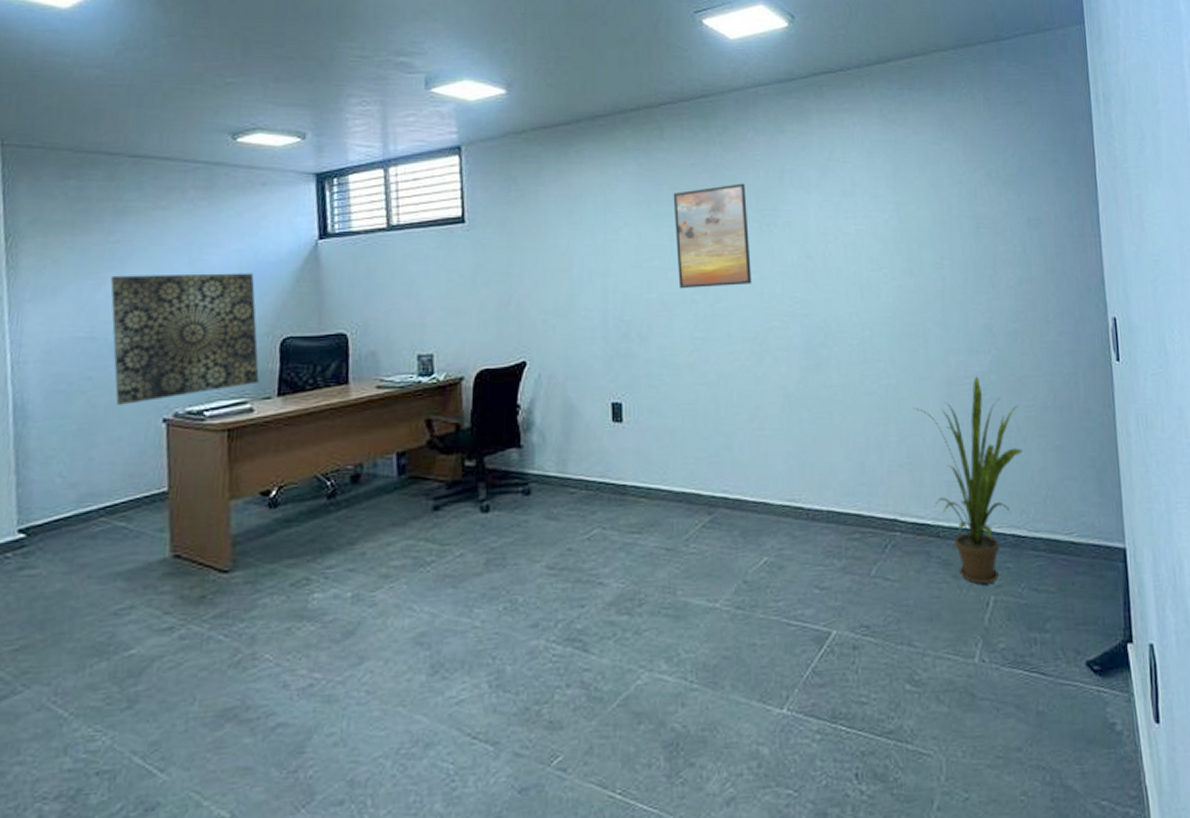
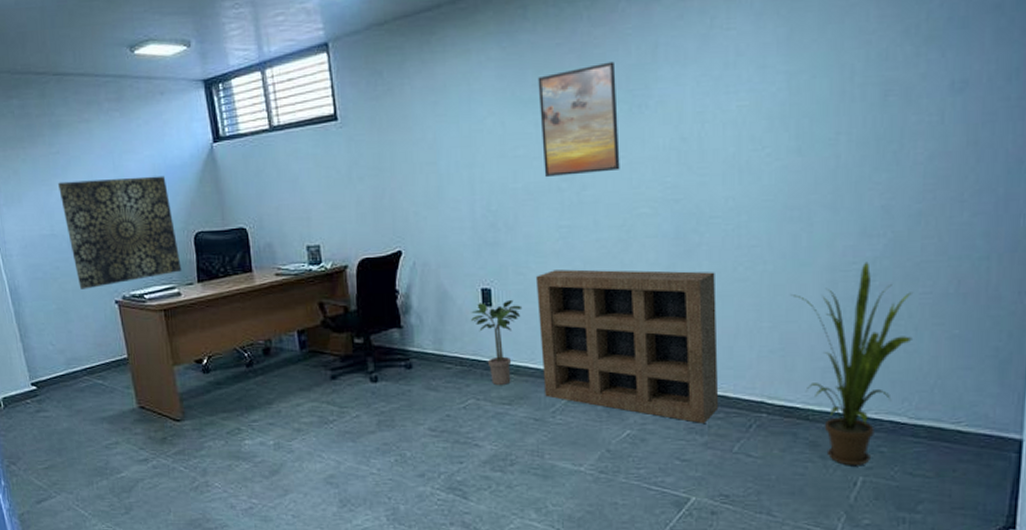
potted plant: none [600,414,655,511] -> present [471,299,523,385]
shelving unit: none [669,382,855,546] -> present [535,269,719,423]

